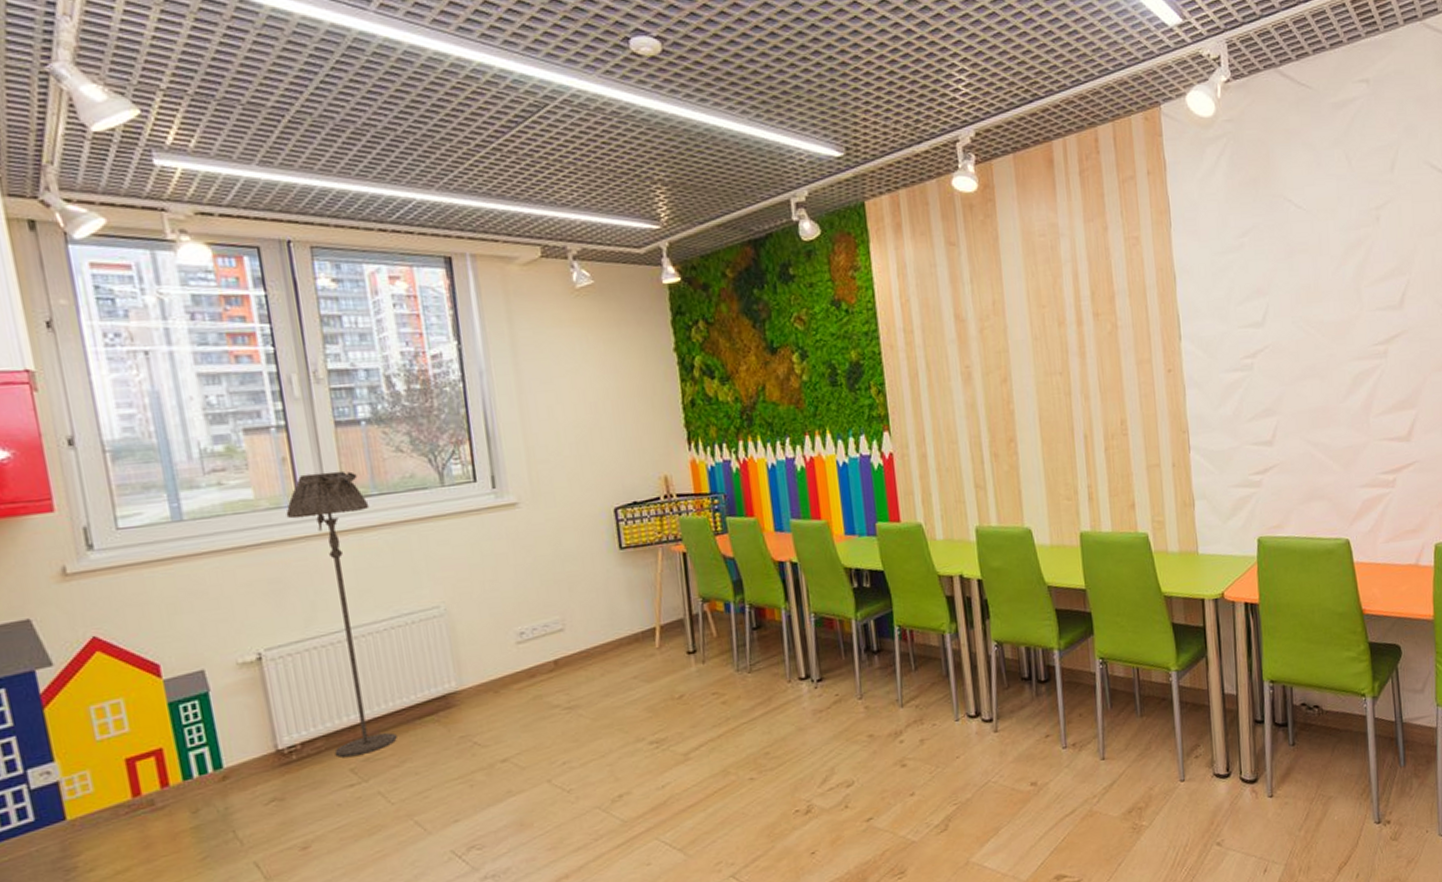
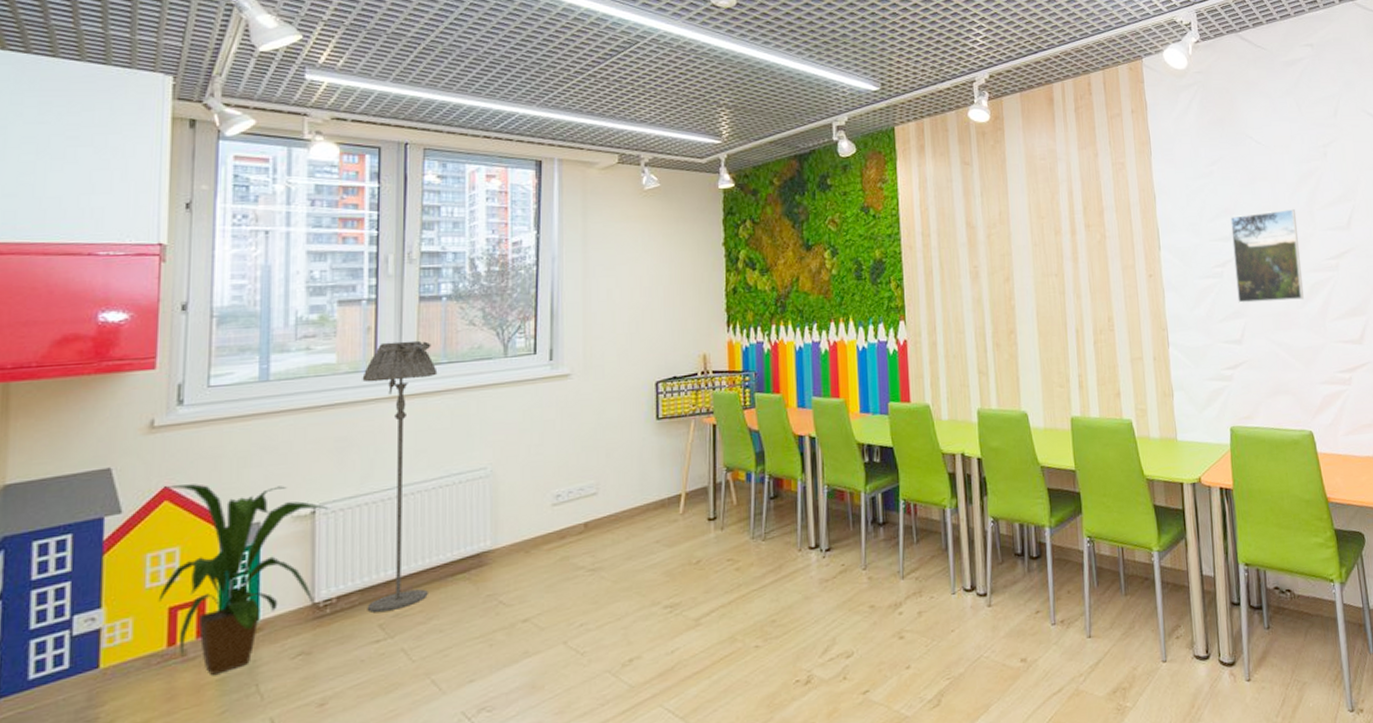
house plant: none [96,632,278,823] -> present [158,484,331,675]
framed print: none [1263,287,1345,399] -> present [1230,209,1304,303]

